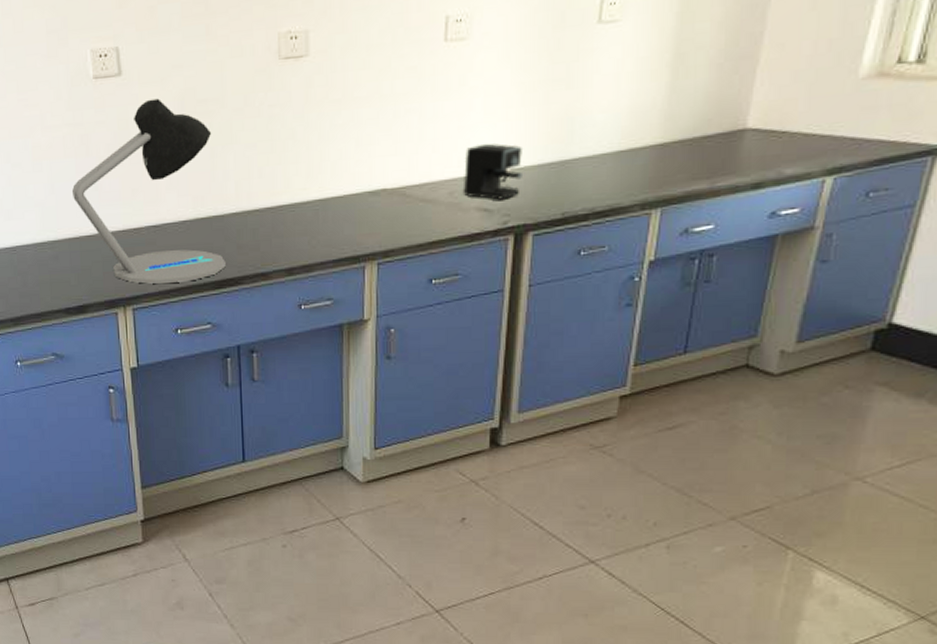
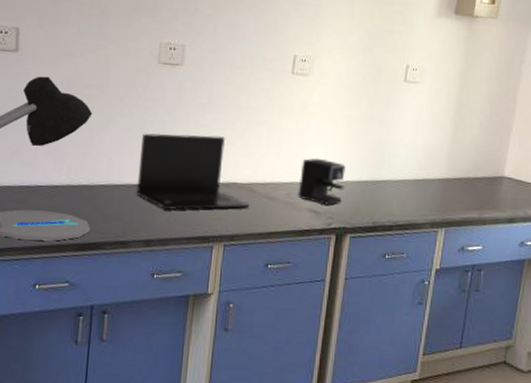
laptop: none [270,135,403,231] -> present [136,133,249,210]

